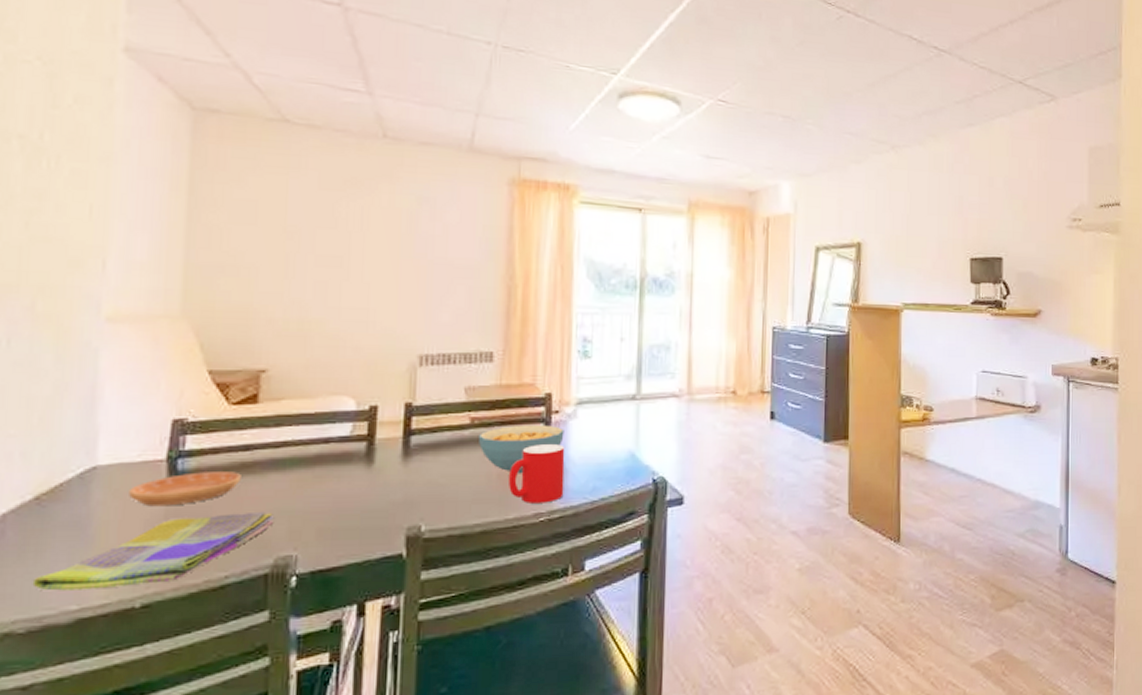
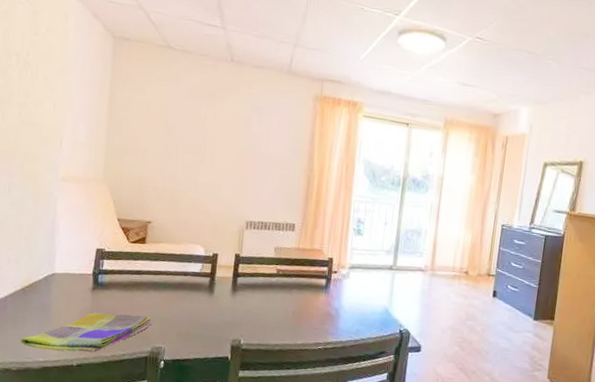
saucer: present [127,471,241,507] -> none [71,285,134,305]
cereal bowl: present [478,424,565,474] -> none [281,278,340,314]
cup: present [509,444,565,503] -> none [299,294,340,337]

